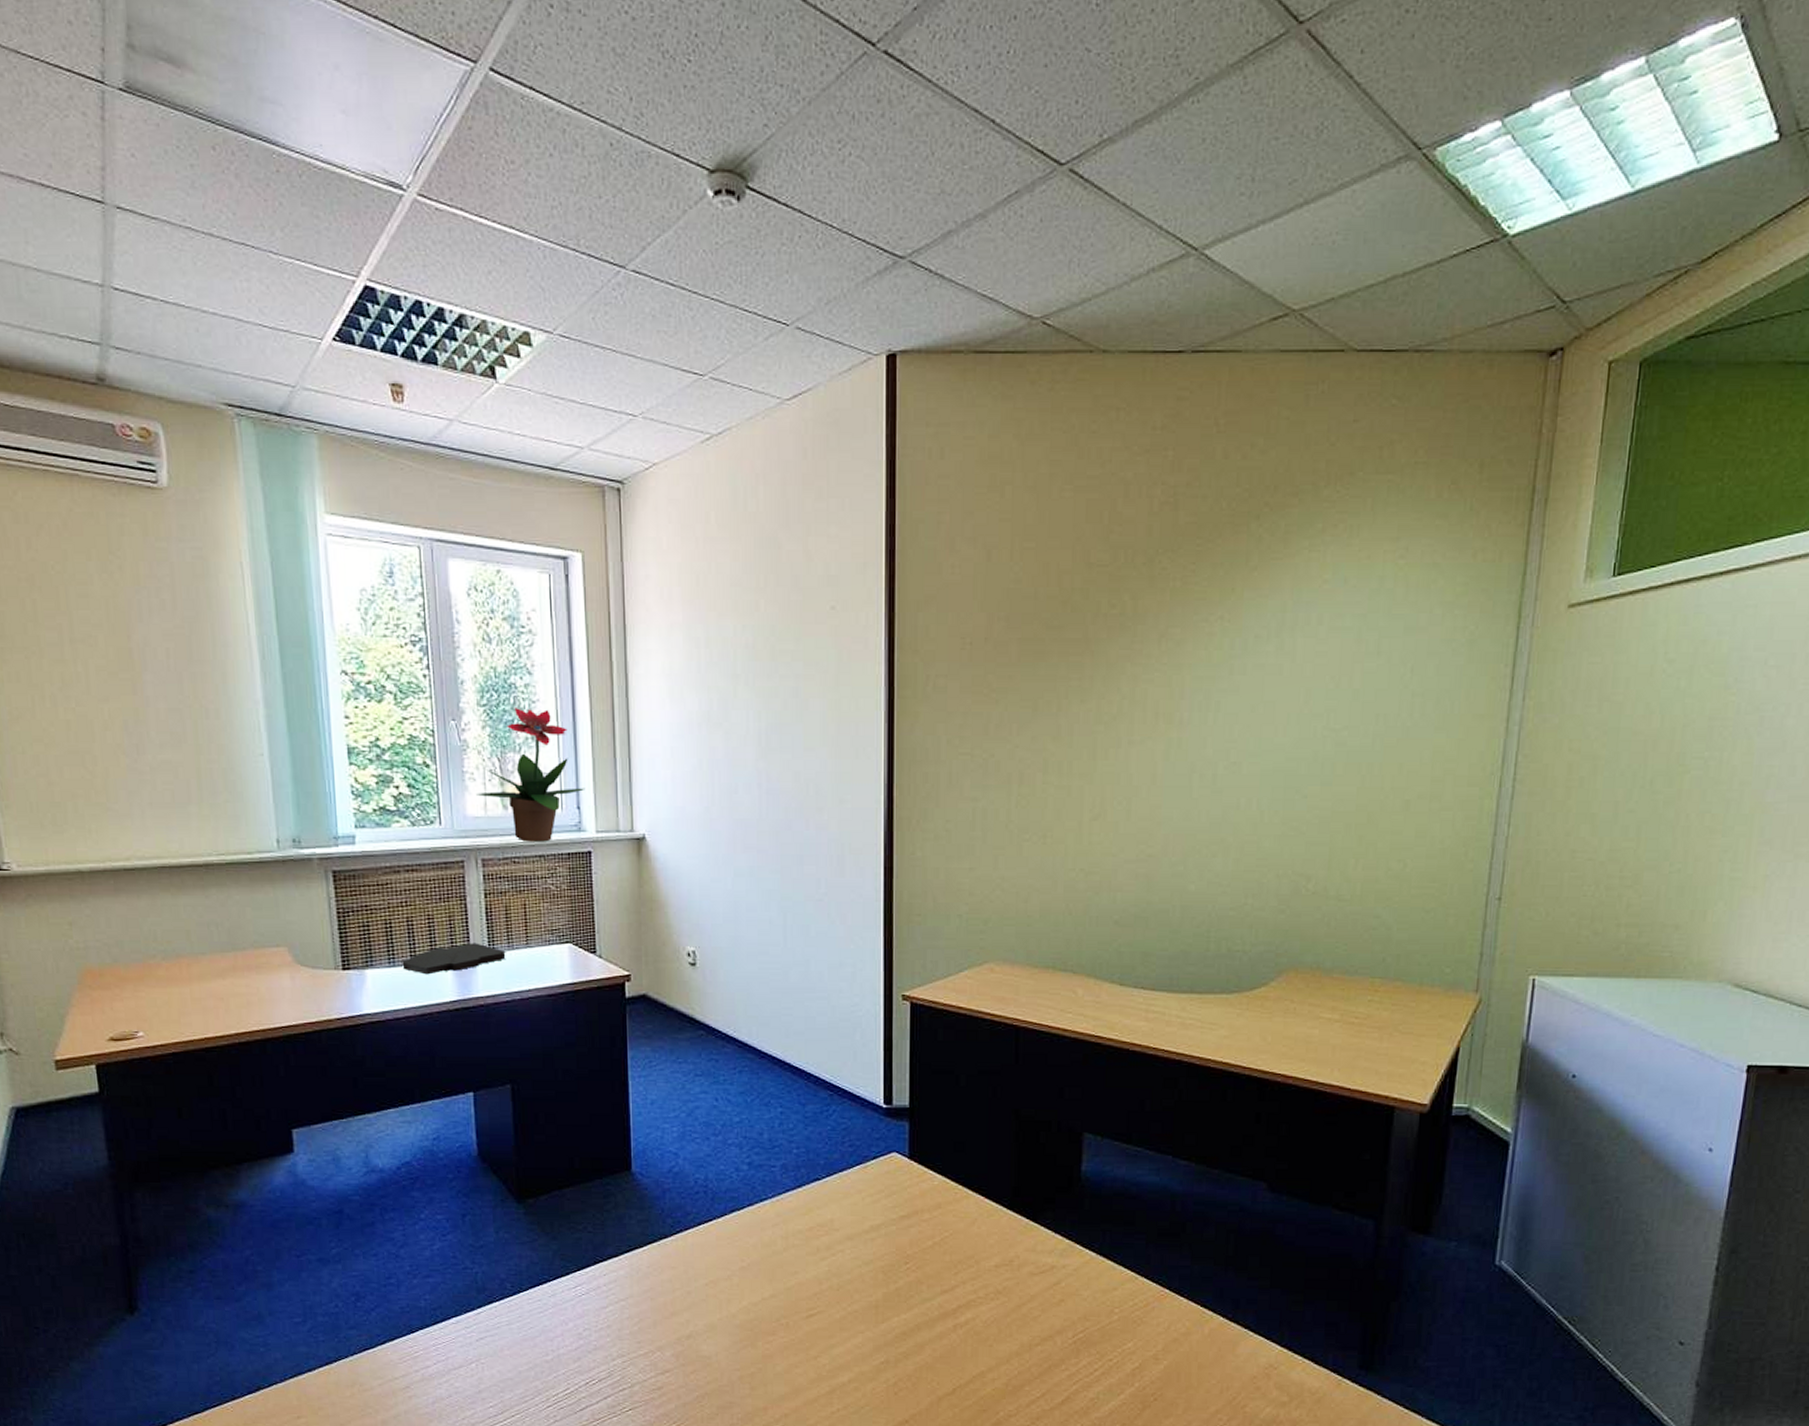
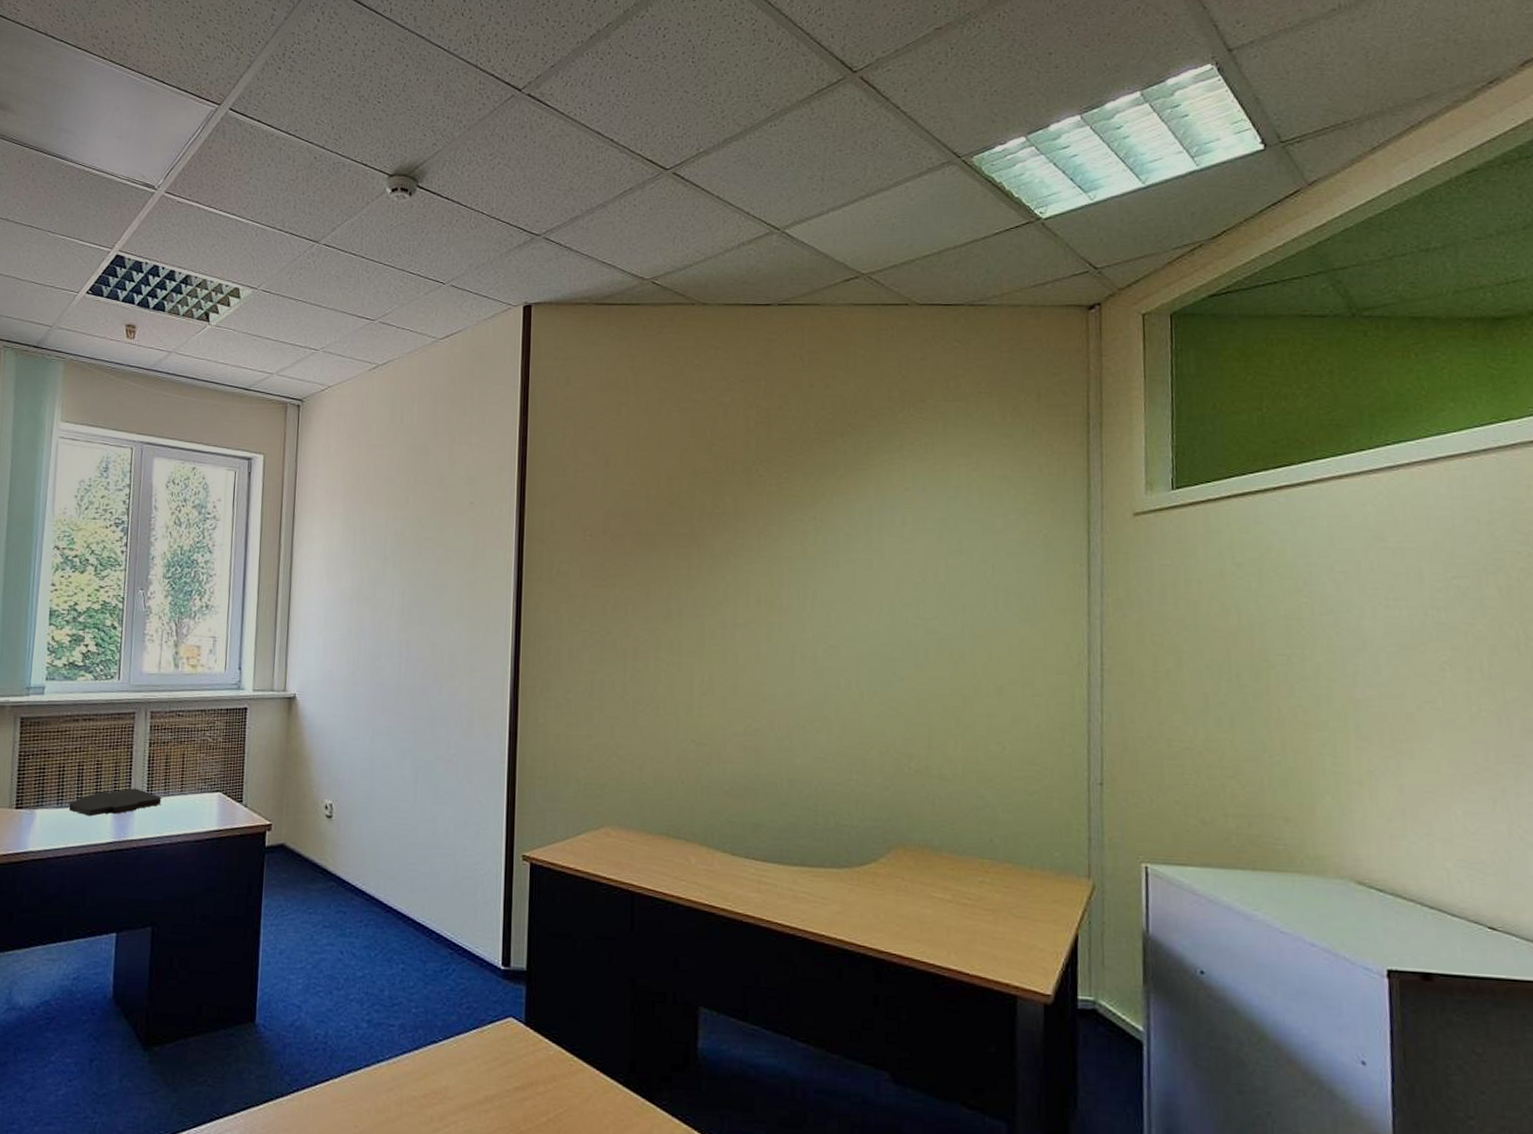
potted flower: present [476,708,585,842] -> none [153,580,248,698]

